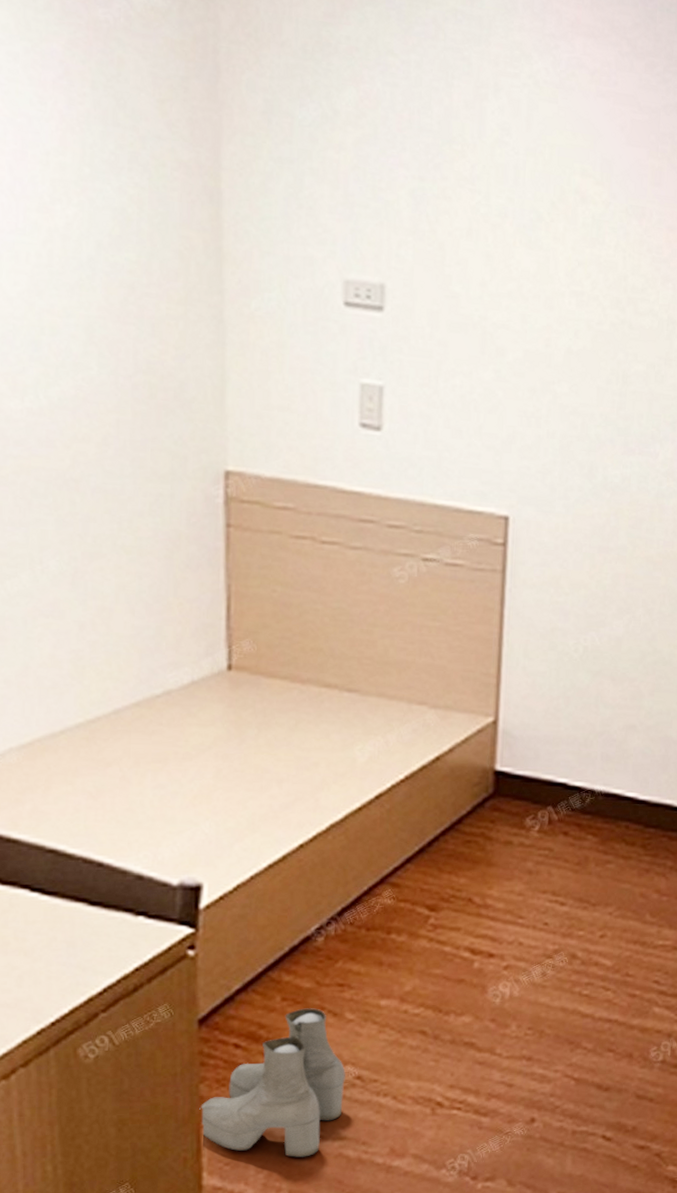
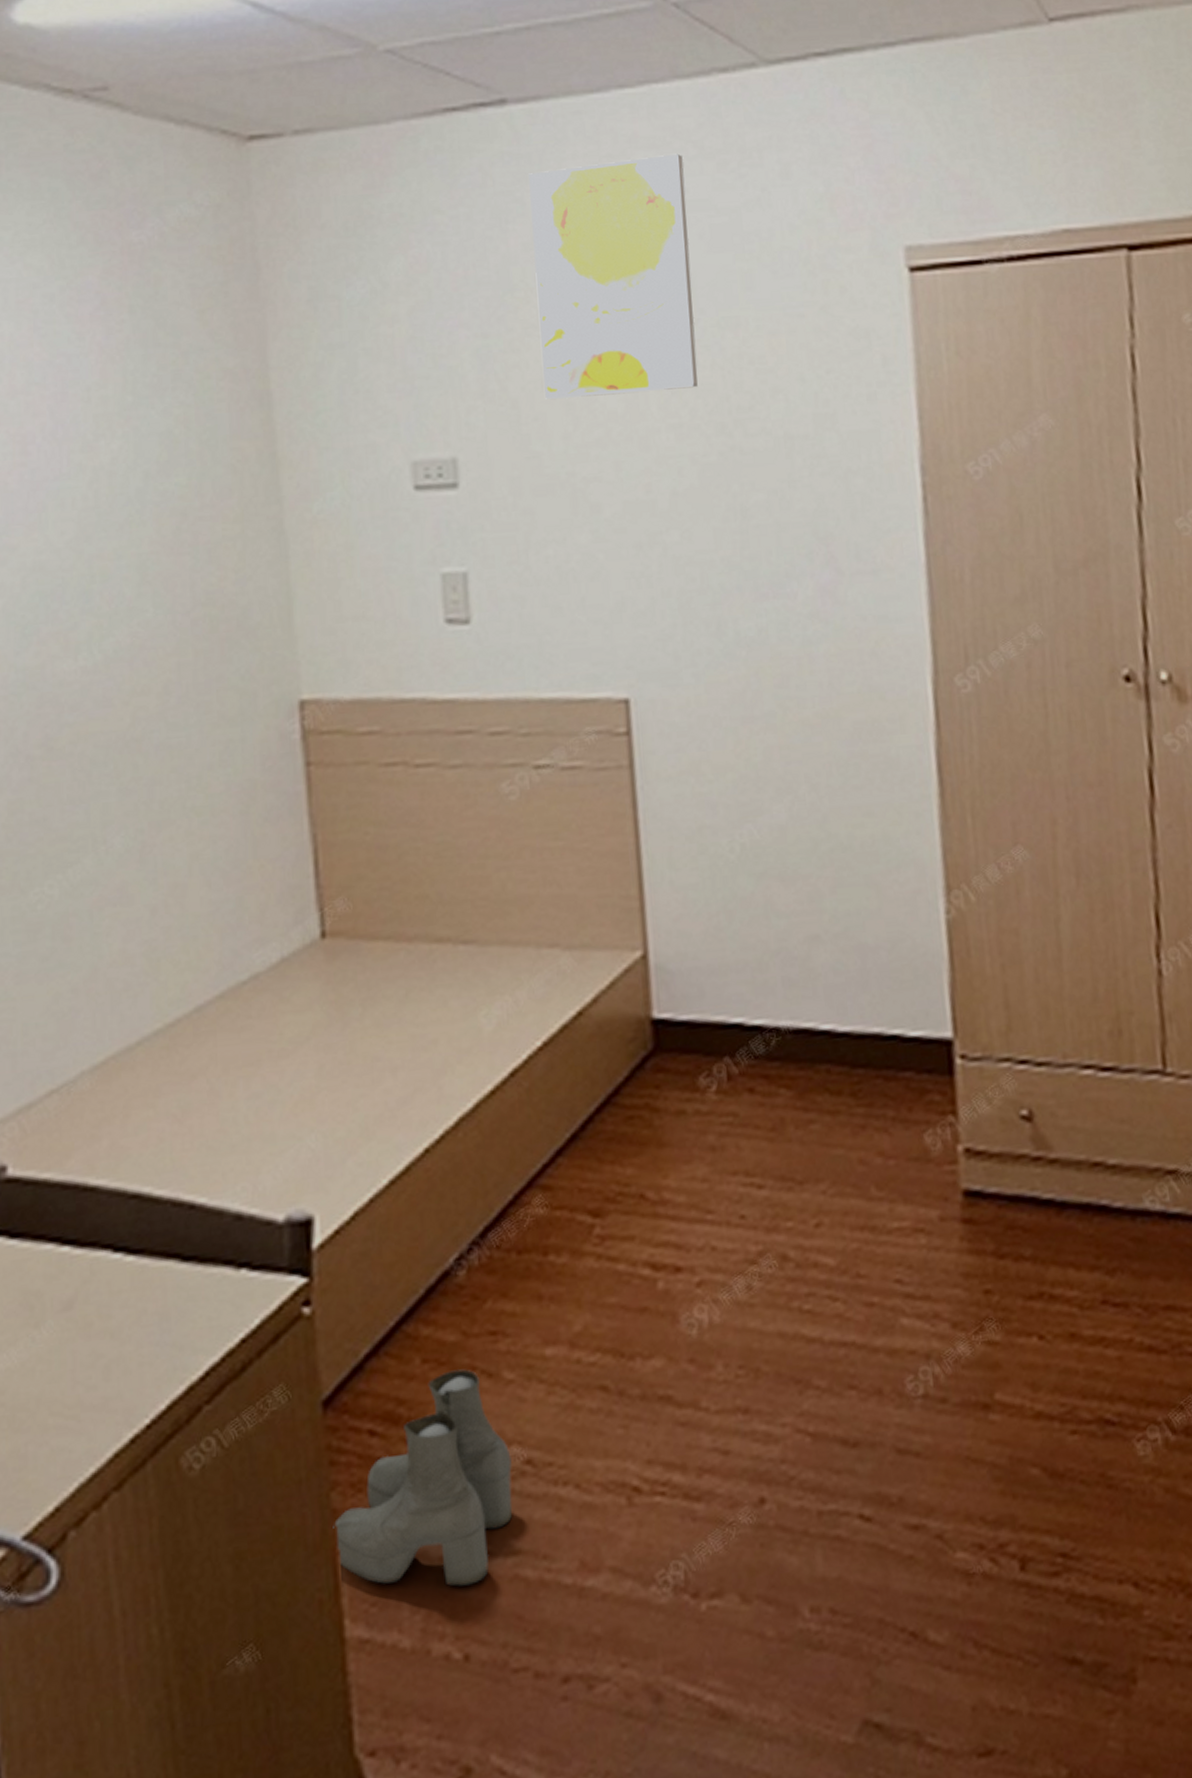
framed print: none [468,35,617,263] -> present [528,153,698,399]

